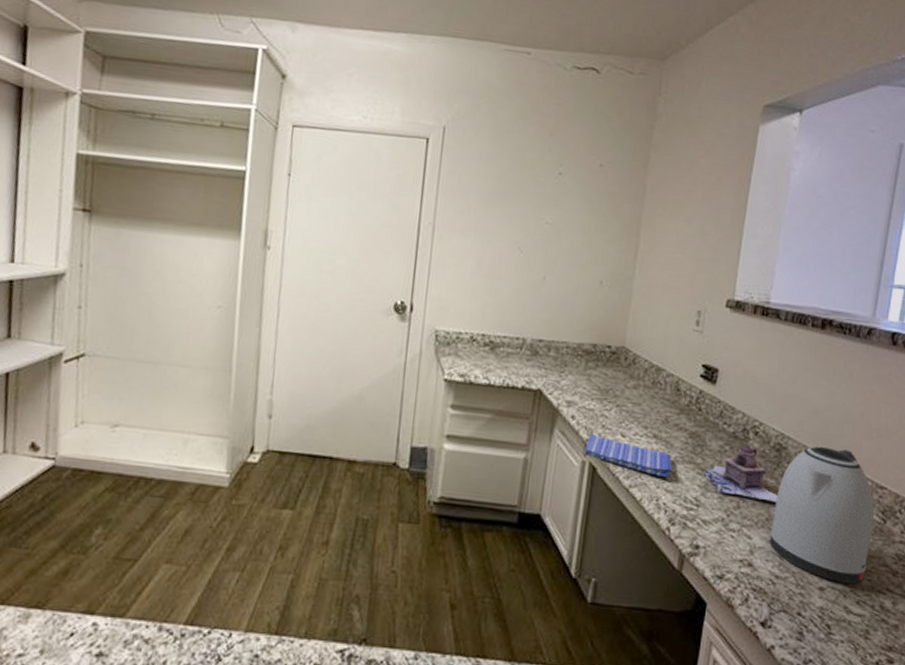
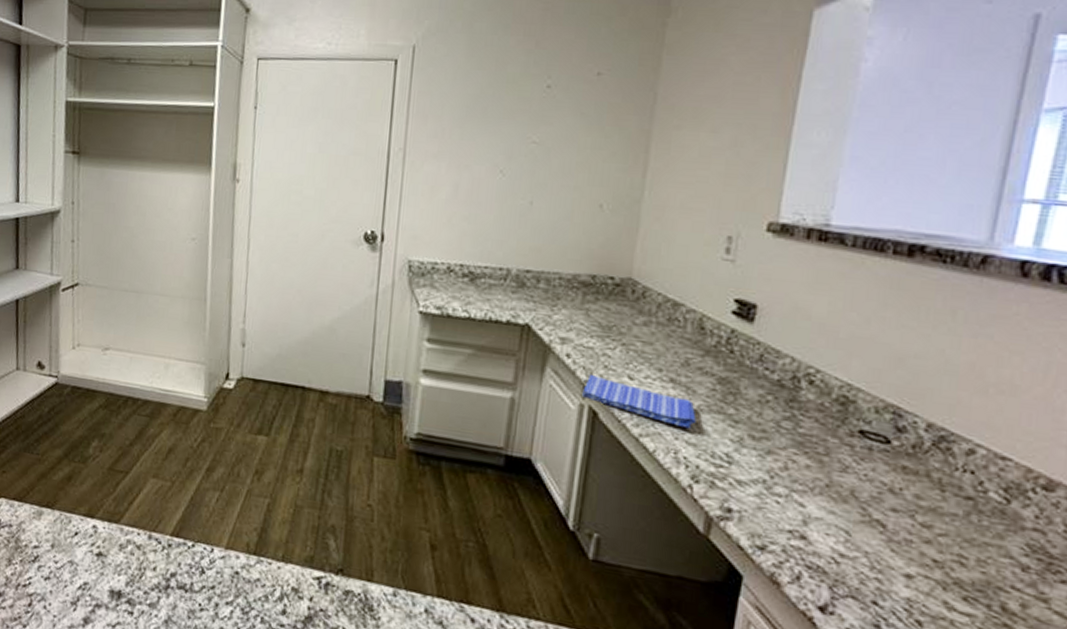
teapot: present [704,445,778,502] -> none [738,396,844,466]
kettle: present [769,446,874,584] -> none [831,401,991,575]

